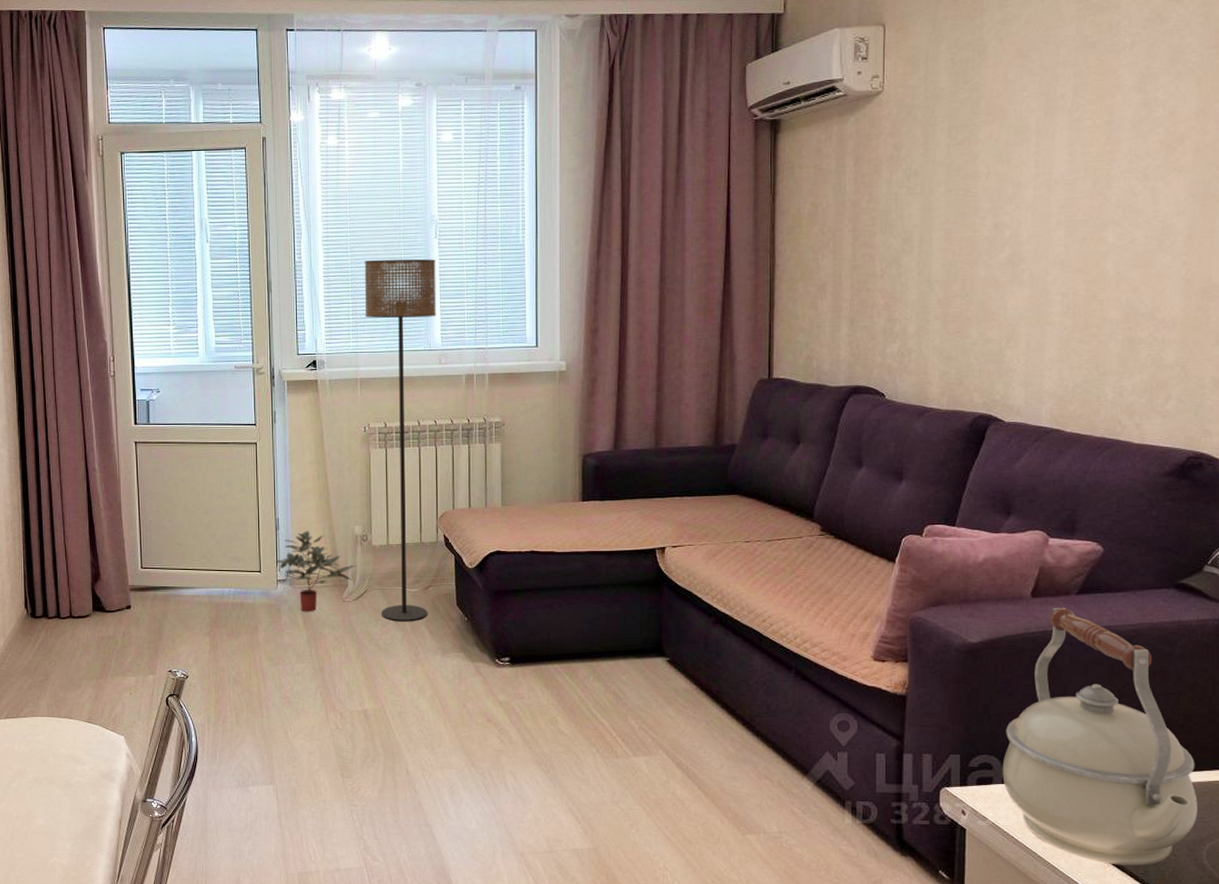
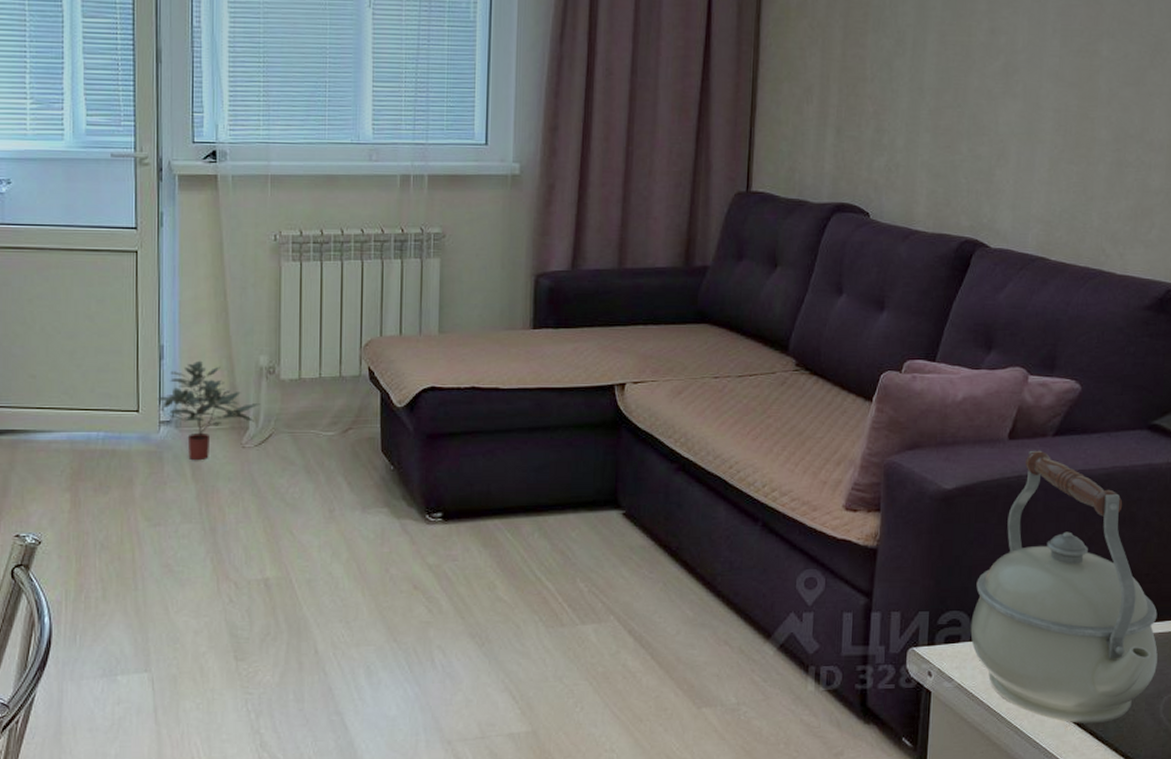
floor lamp: present [364,258,437,622] -> none [279,29,369,472]

